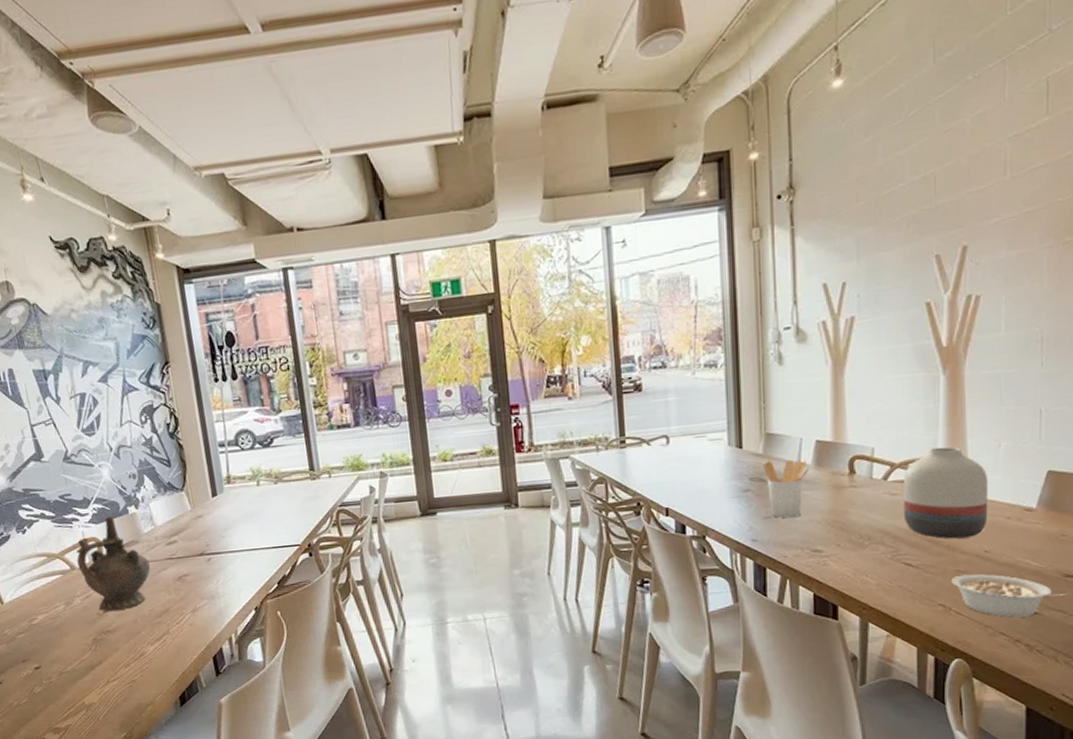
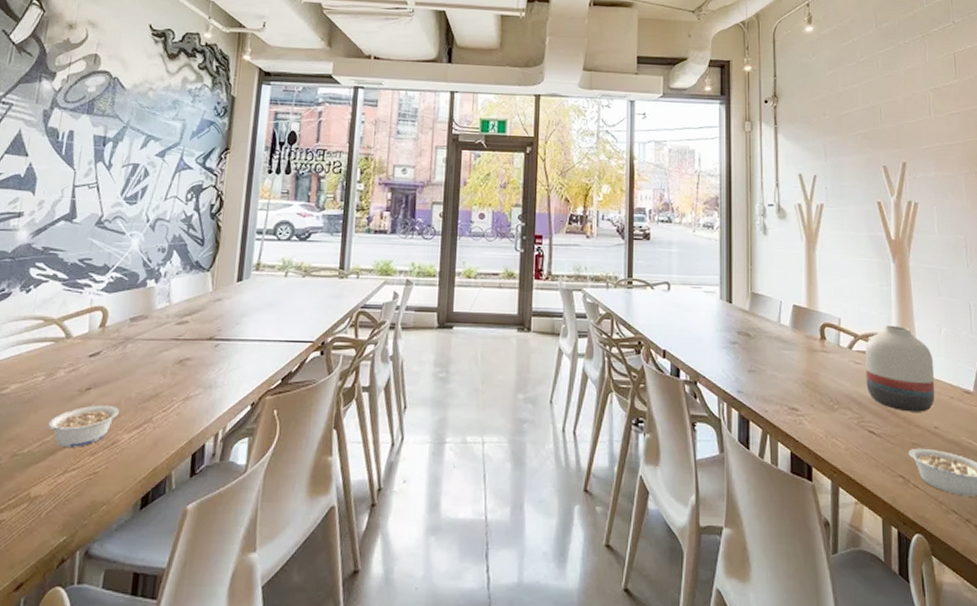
ceremonial vessel: present [76,516,151,612] -> none [74,287,153,390]
legume: none [78,623,138,663] -> present [44,405,119,447]
utensil holder: present [763,460,809,518] -> none [749,318,788,374]

